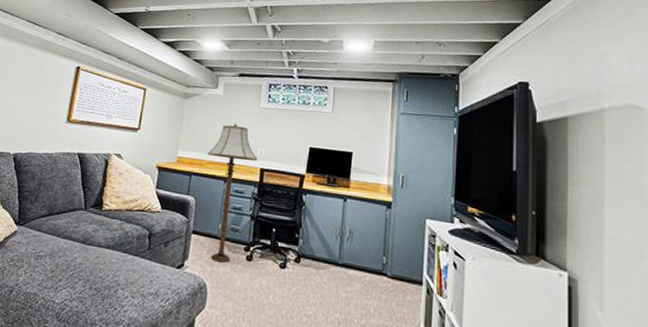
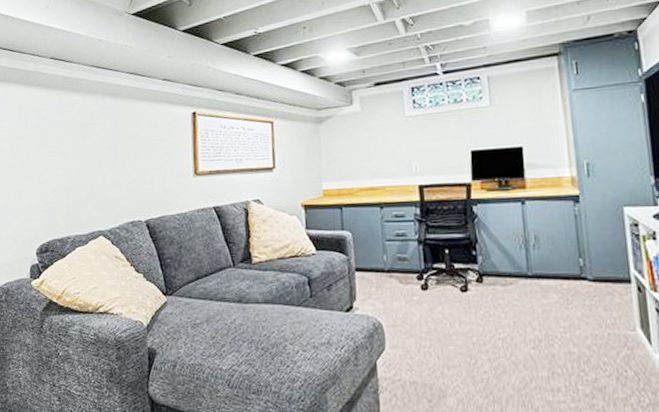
floor lamp: present [208,123,258,263] -> none [356,140,414,297]

